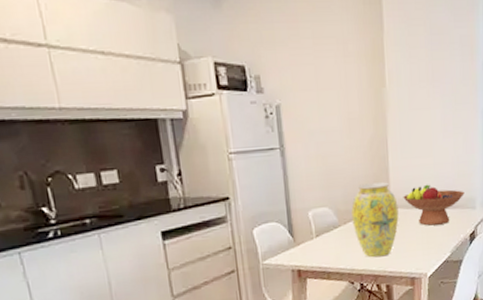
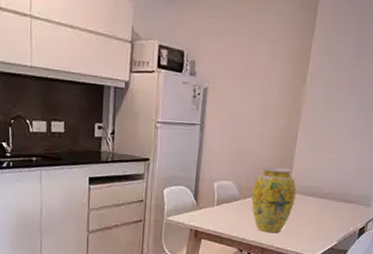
fruit bowl: present [403,184,465,226] -> none [302,177,362,215]

